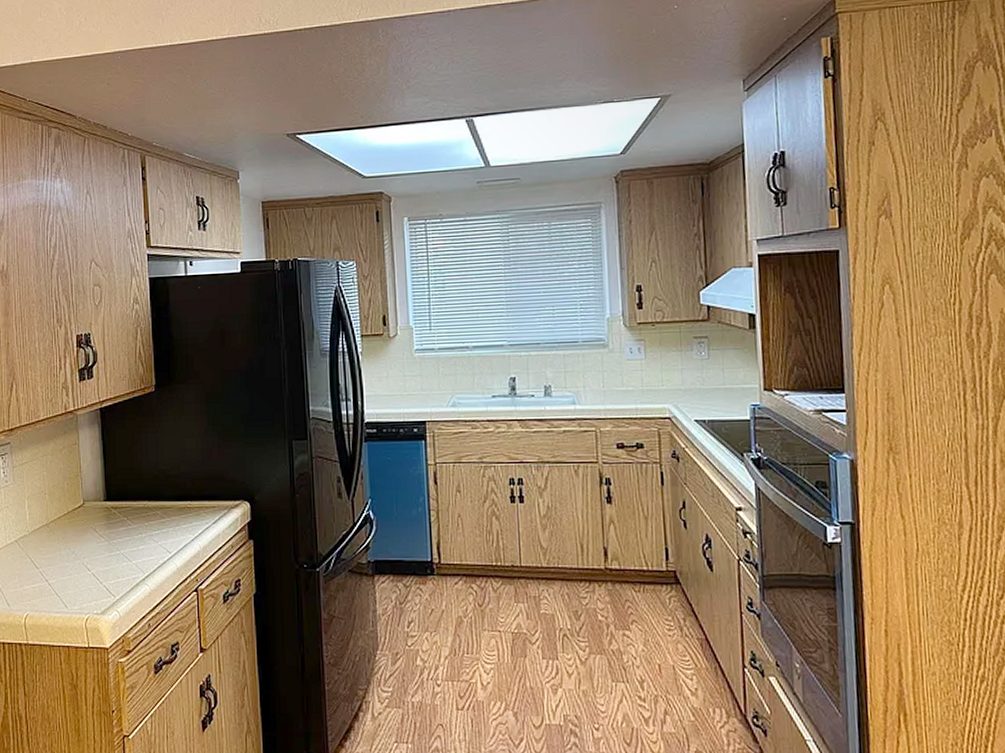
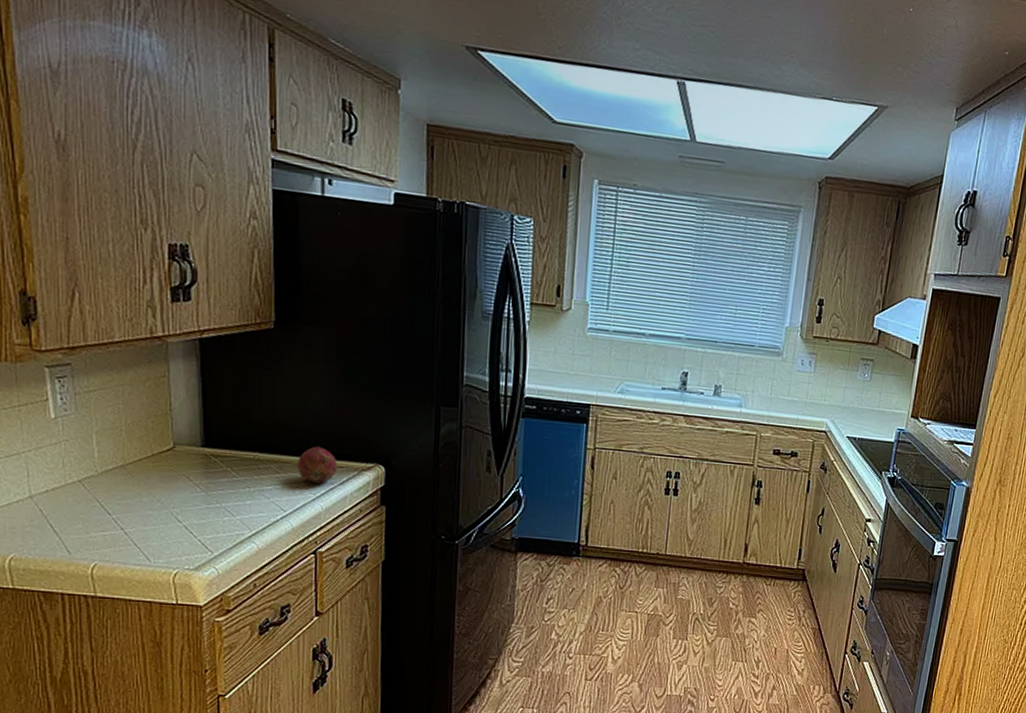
fruit: none [178,490,211,525] -> present [298,446,338,484]

